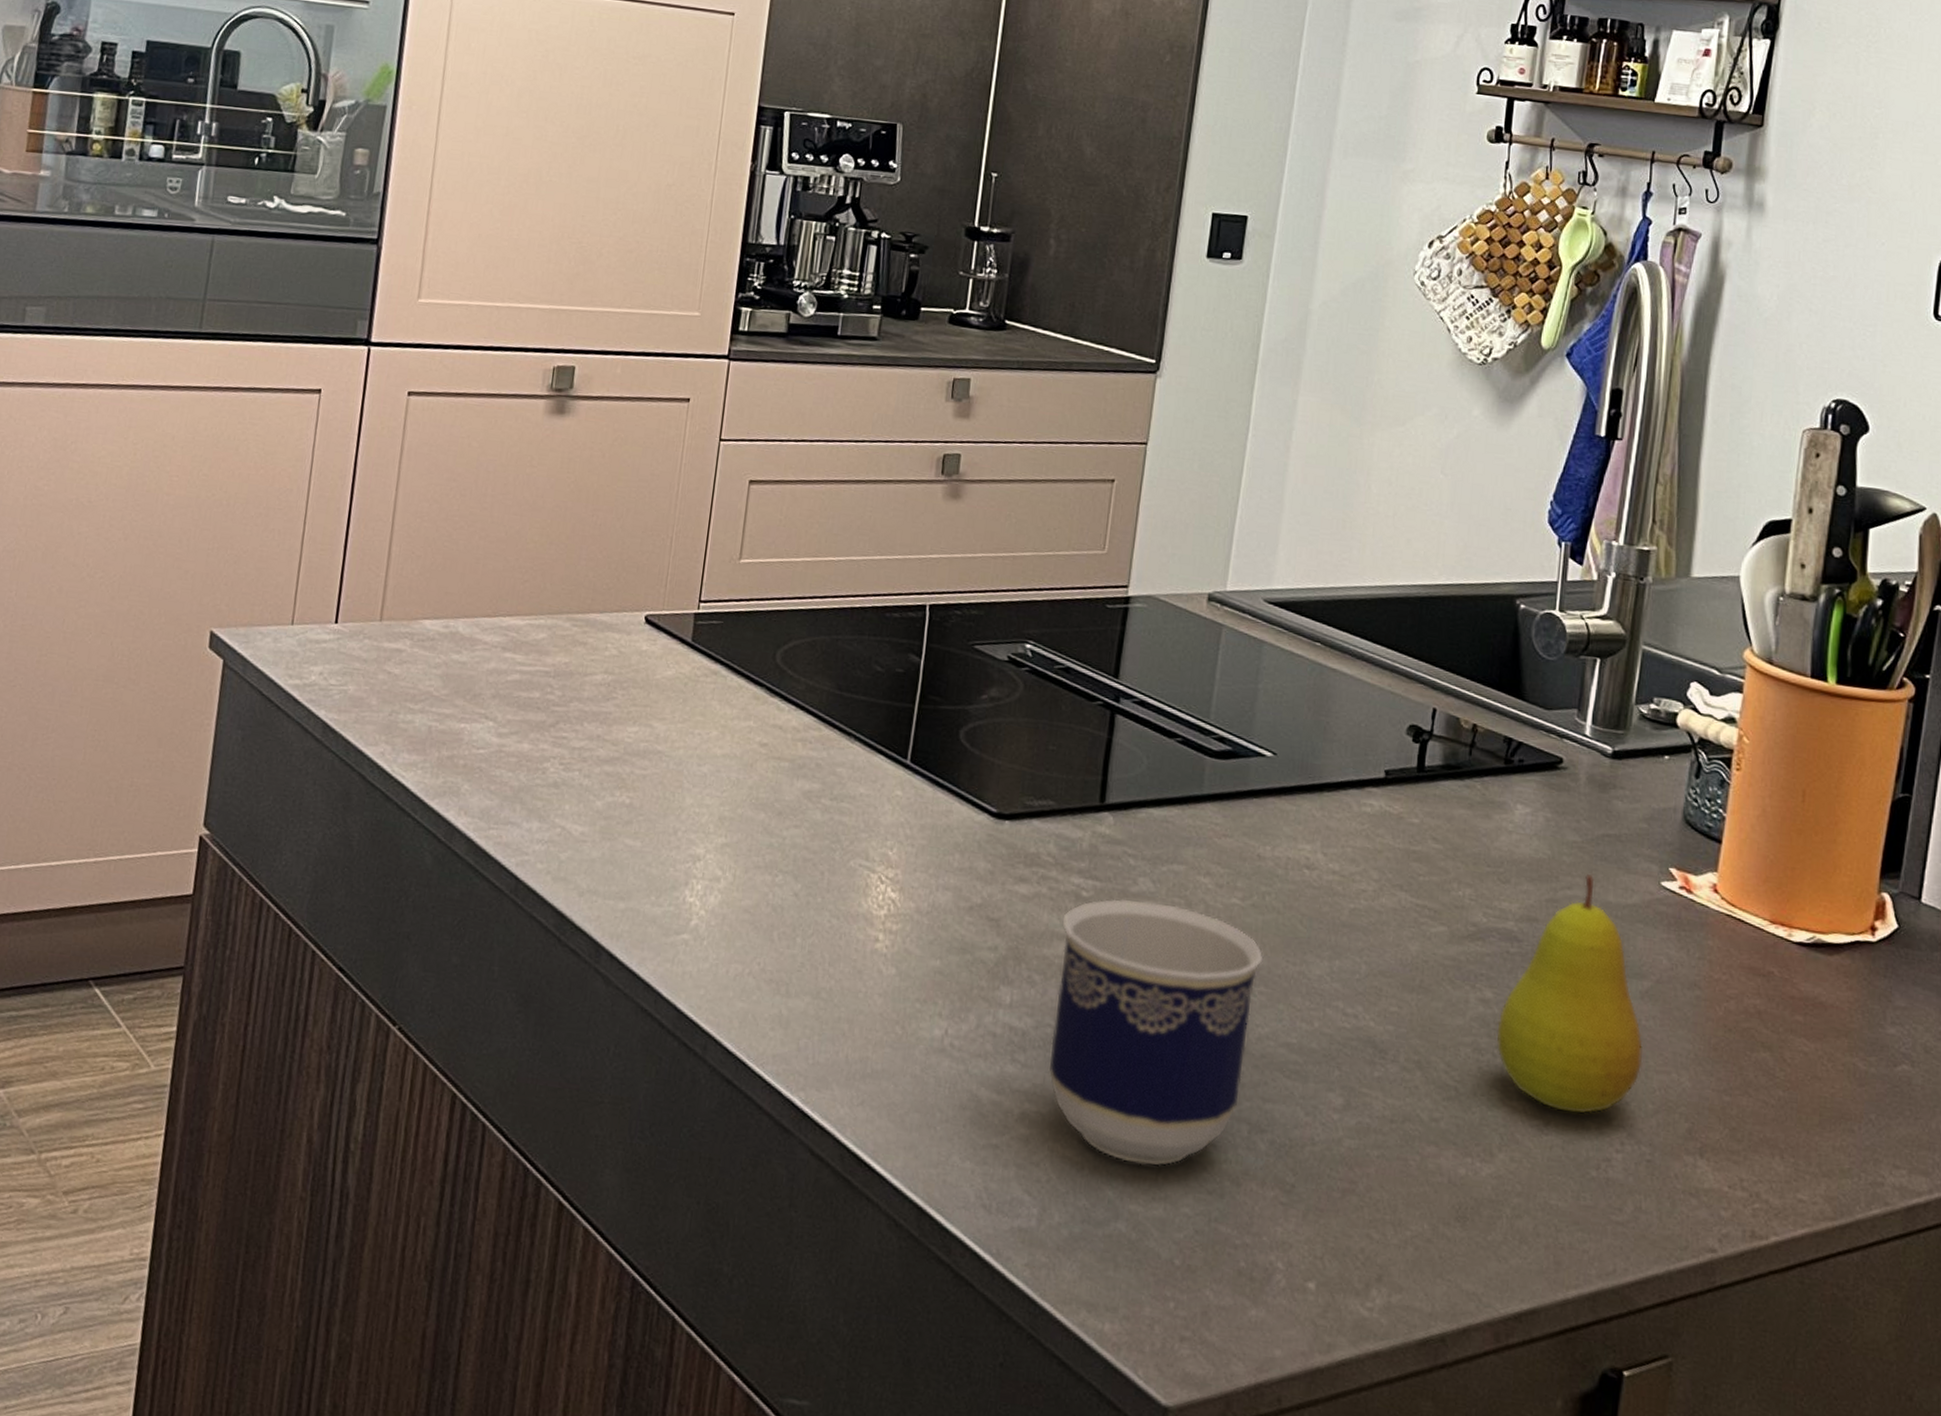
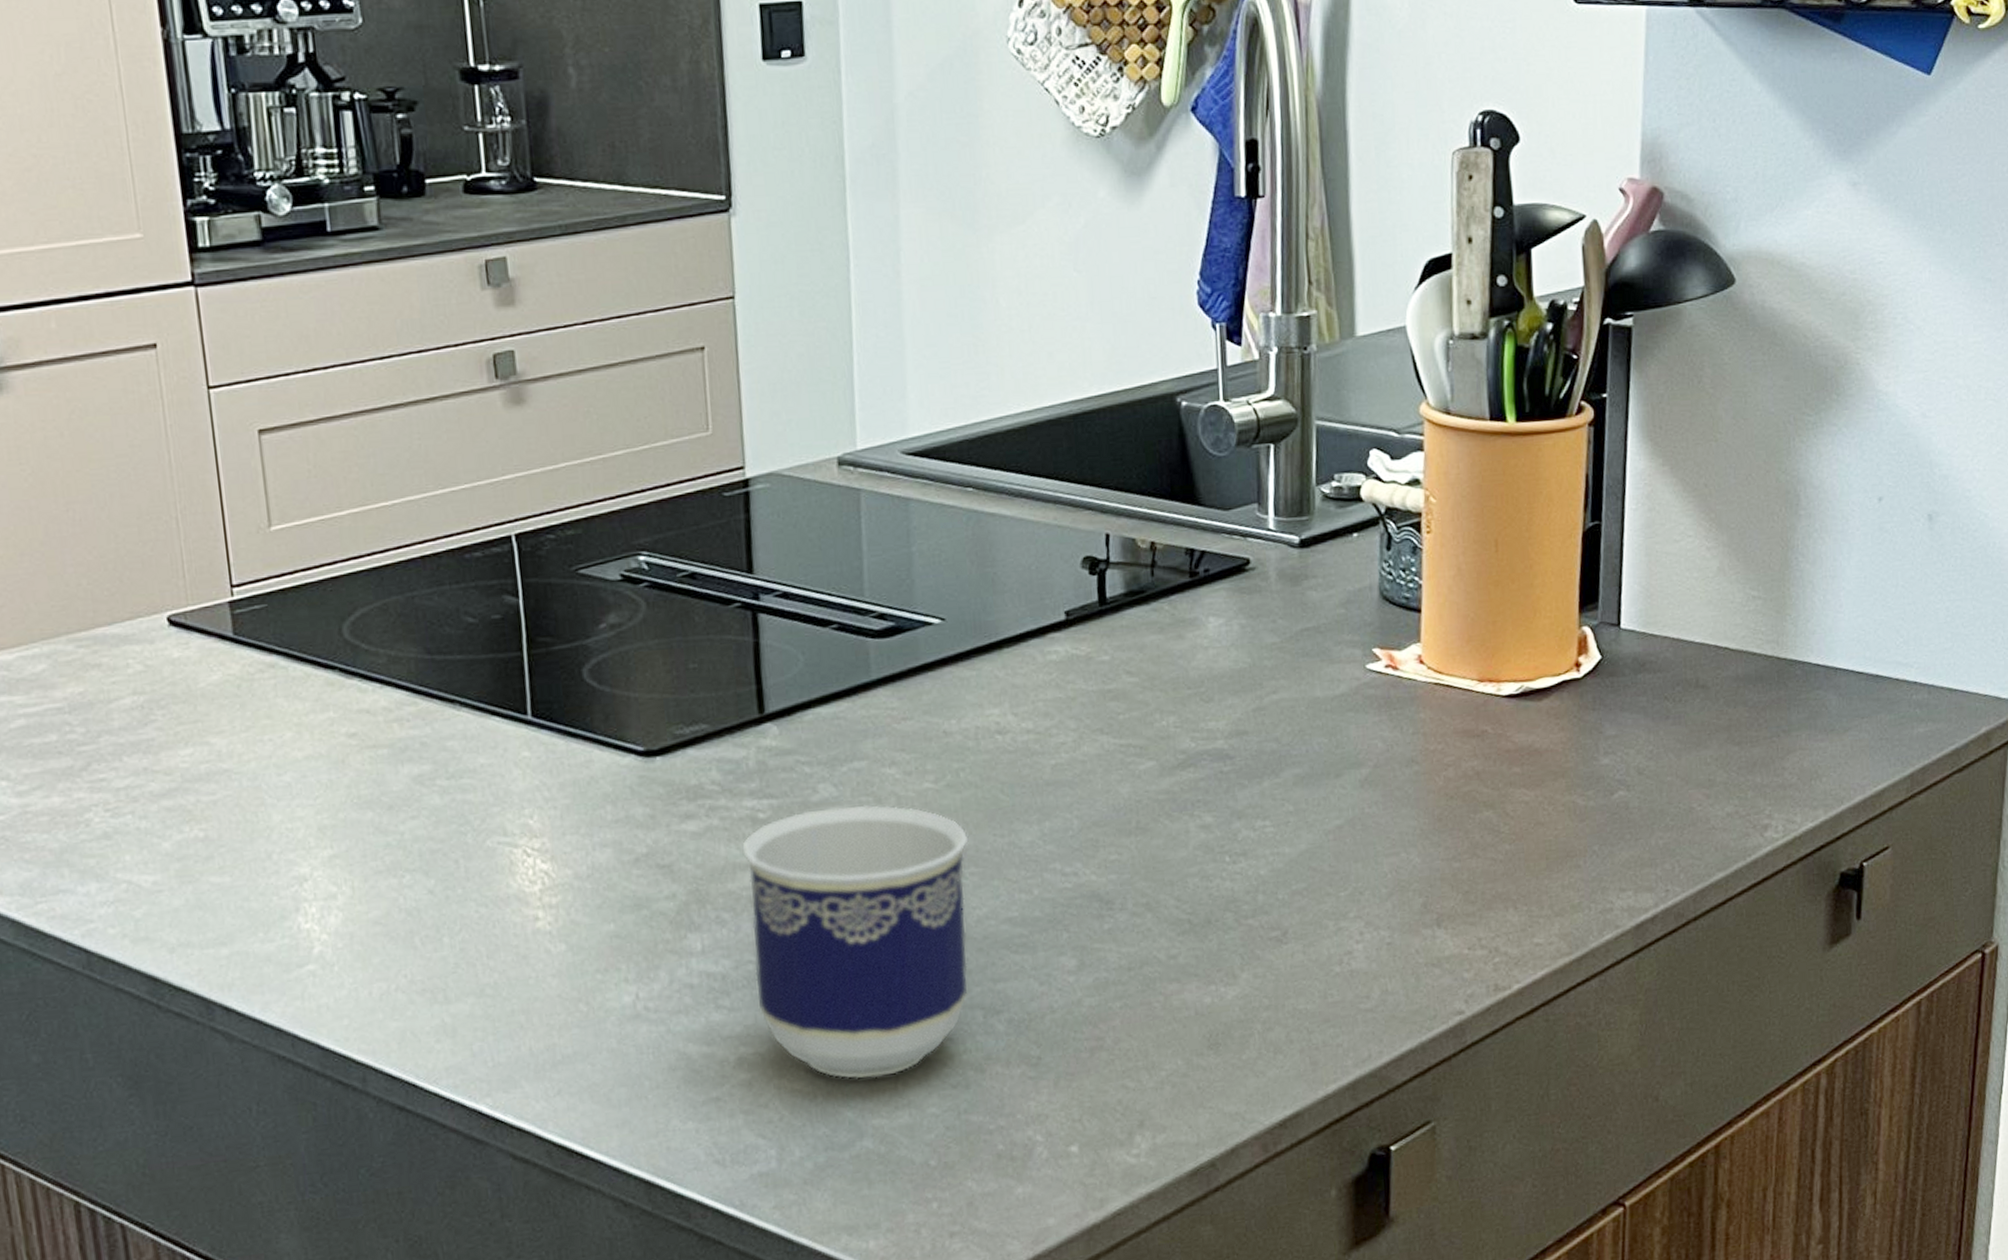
fruit: present [1496,874,1643,1114] -> none [1221,674,1371,918]

